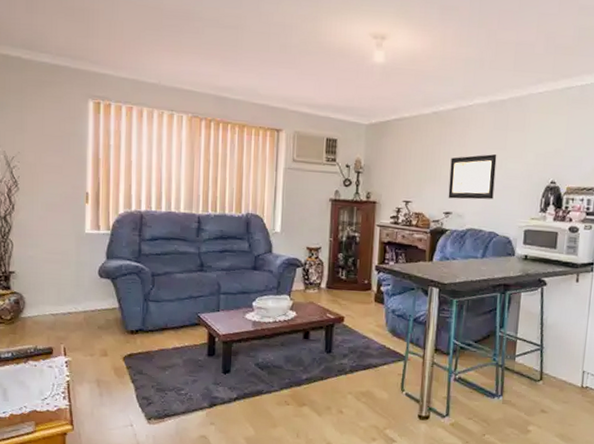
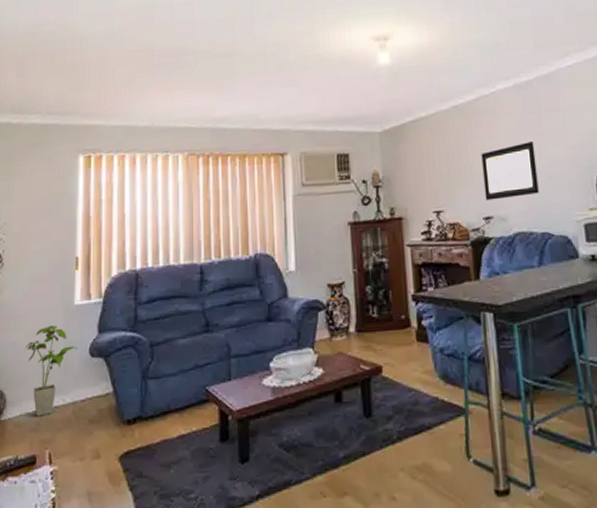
house plant: none [41,247,88,319] -> present [25,325,78,417]

